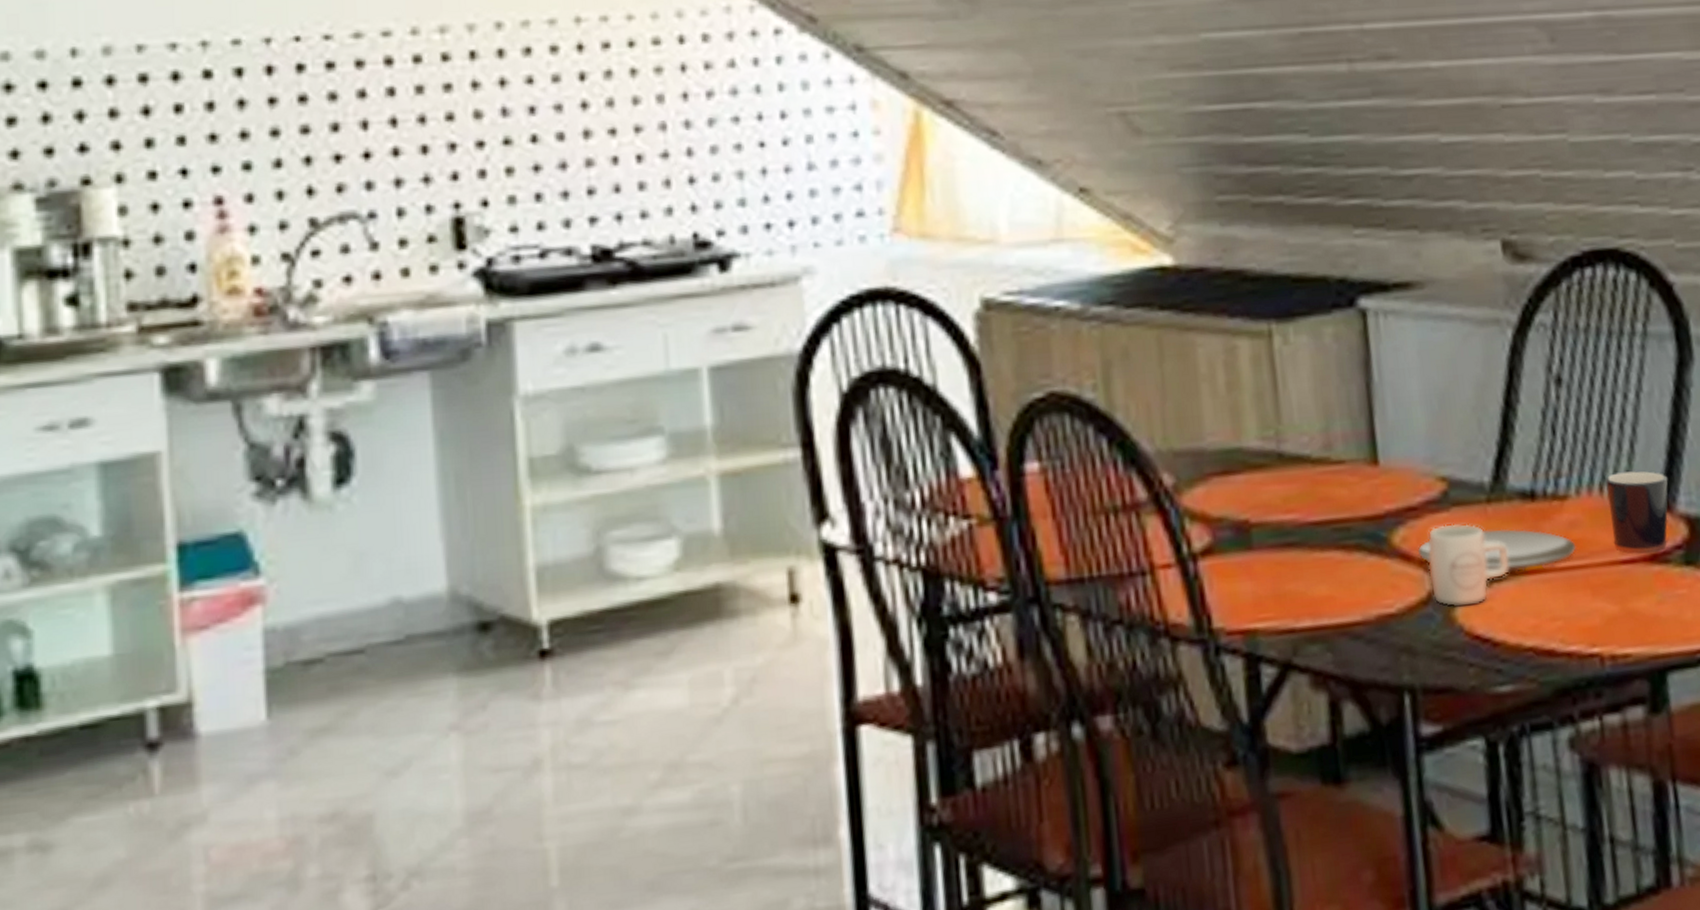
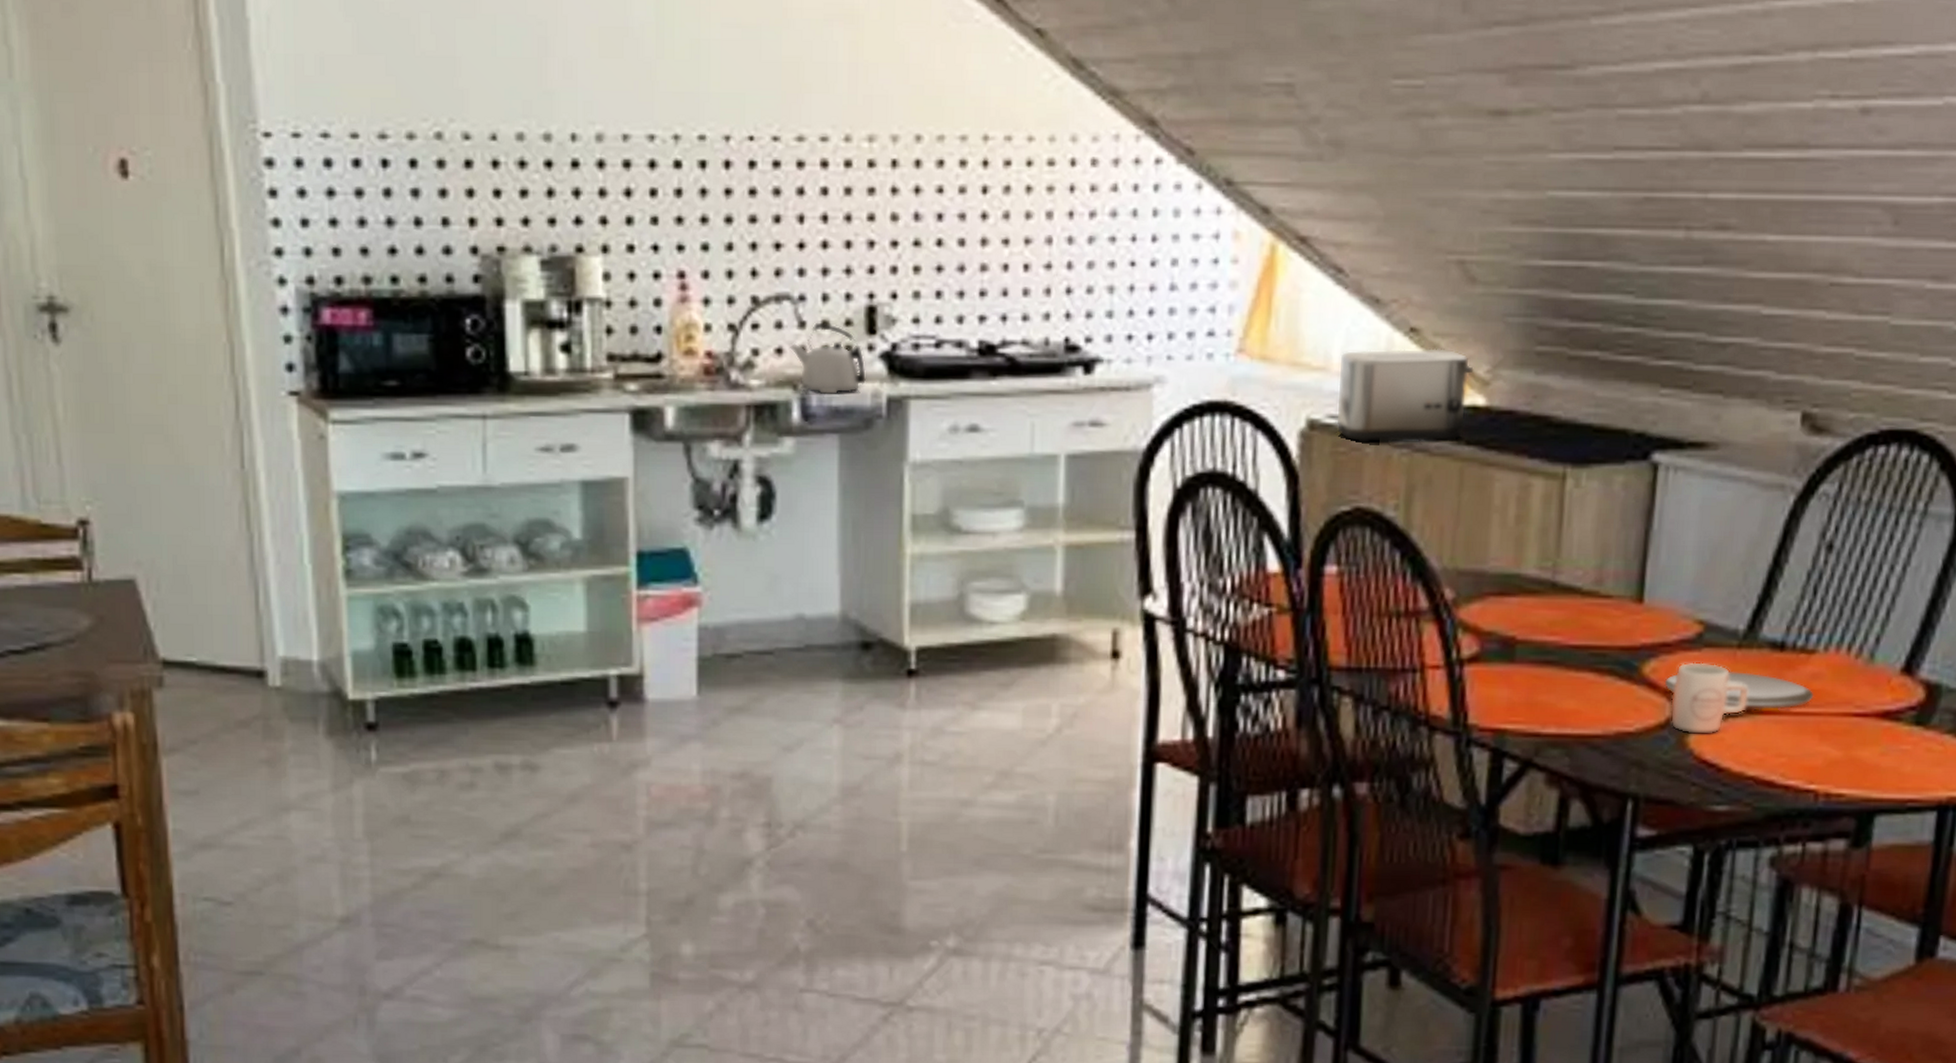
kettle: none [361,240,459,325] -> present [790,322,867,394]
toaster: none [1007,207,1155,319] -> present [1336,348,1474,443]
mug: present [1605,470,1669,555] -> none [1850,636,1917,711]

